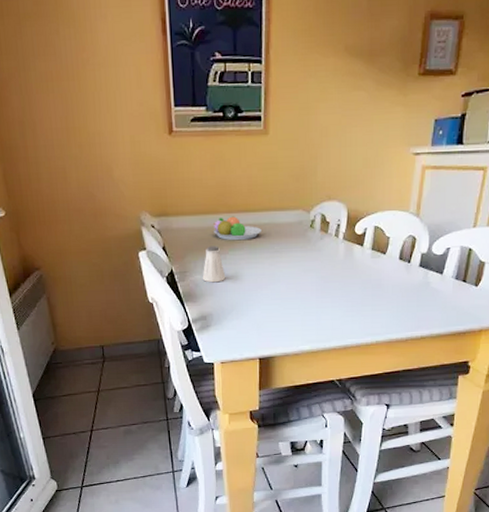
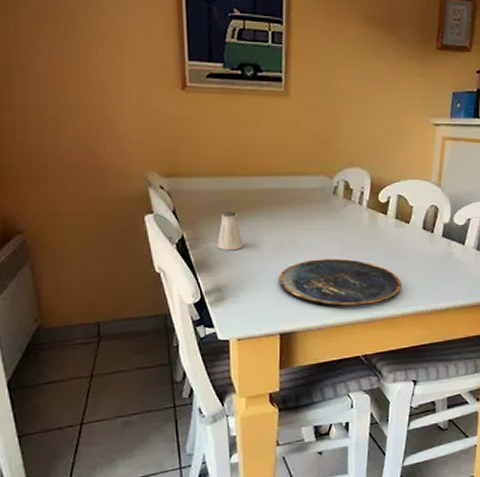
fruit bowl: present [213,216,261,241] -> none [229,179,282,206]
plate: none [258,289,377,334] -> present [279,258,402,307]

